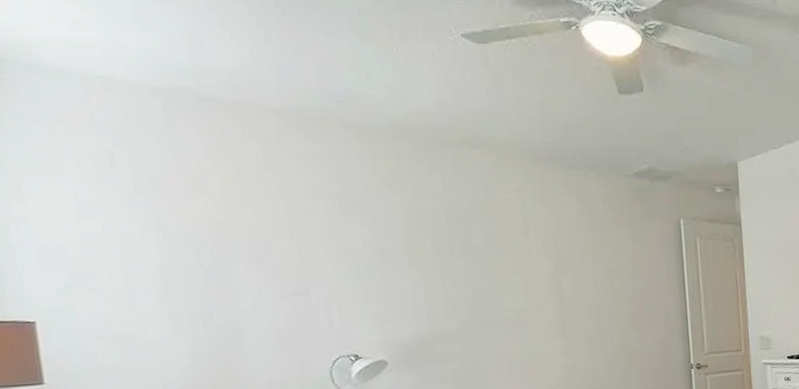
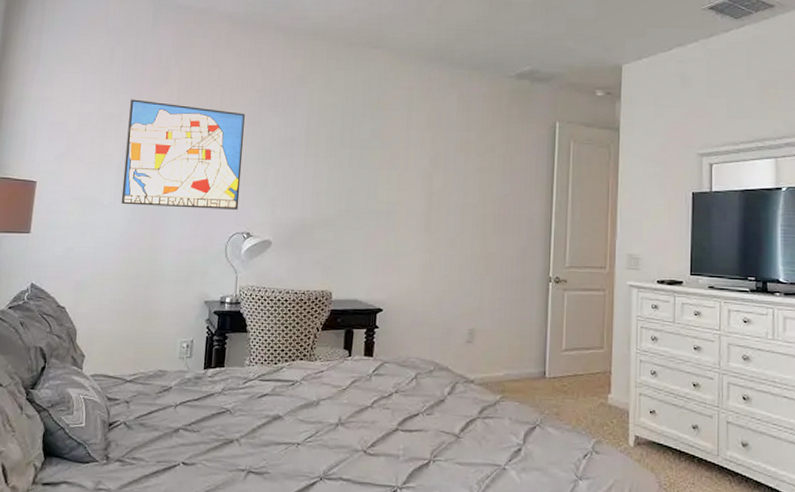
wall art: none [156,214,338,339] -> present [121,99,245,210]

